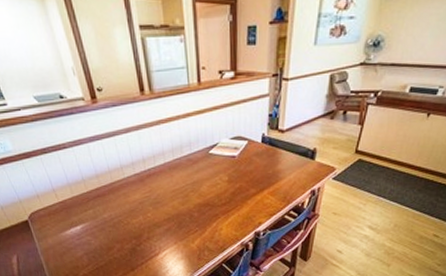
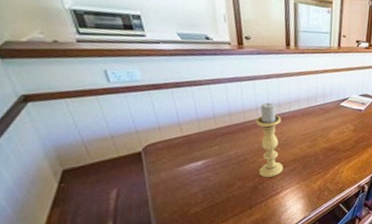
candle holder: none [122,158,158,238] -> present [255,102,283,177]

